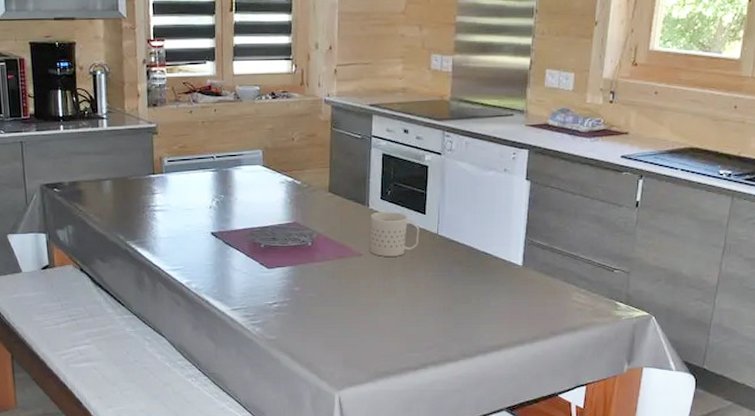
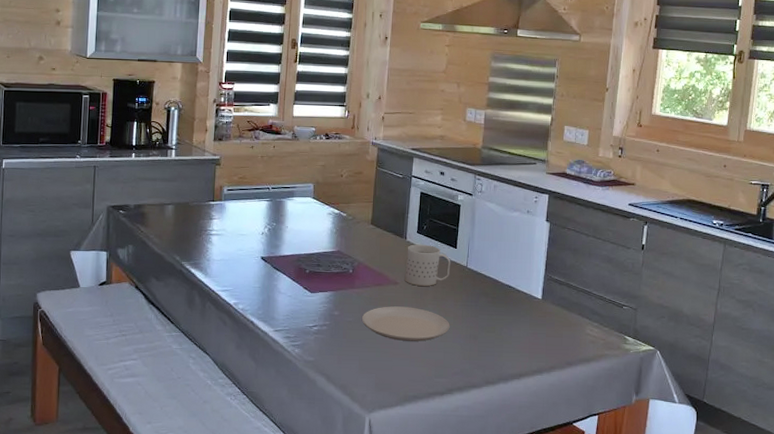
plate: none [324,279,421,315] -> present [361,306,450,342]

